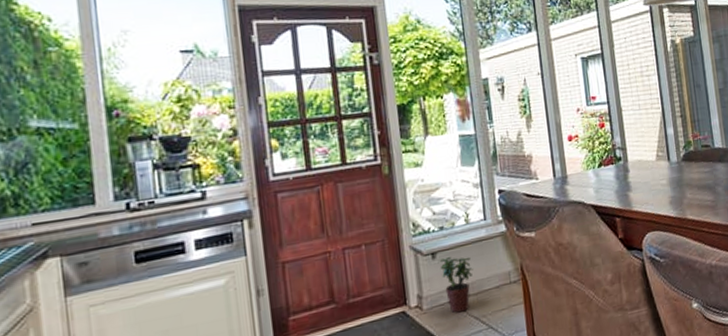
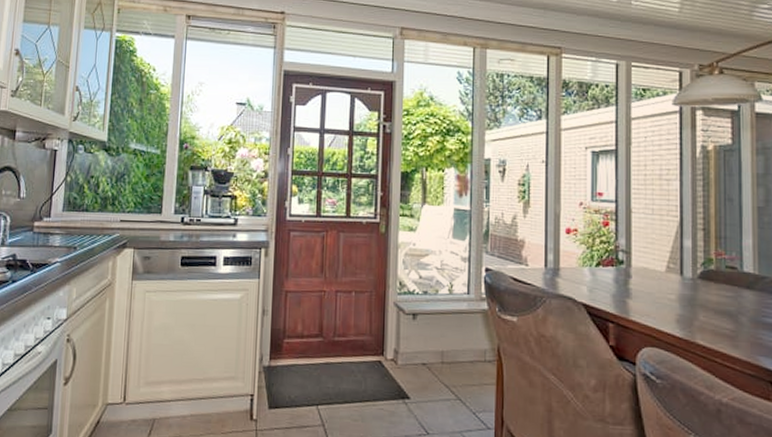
potted plant: present [439,256,473,313] -> none [418,320,450,377]

